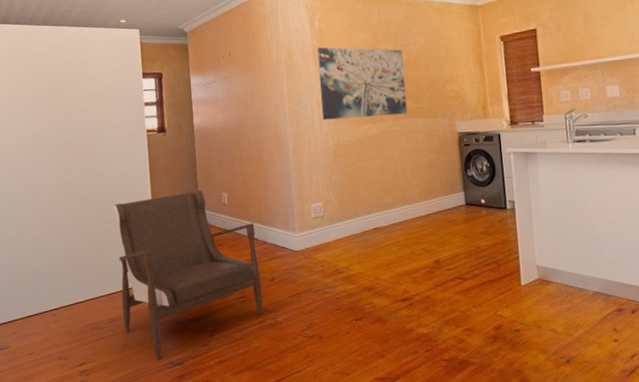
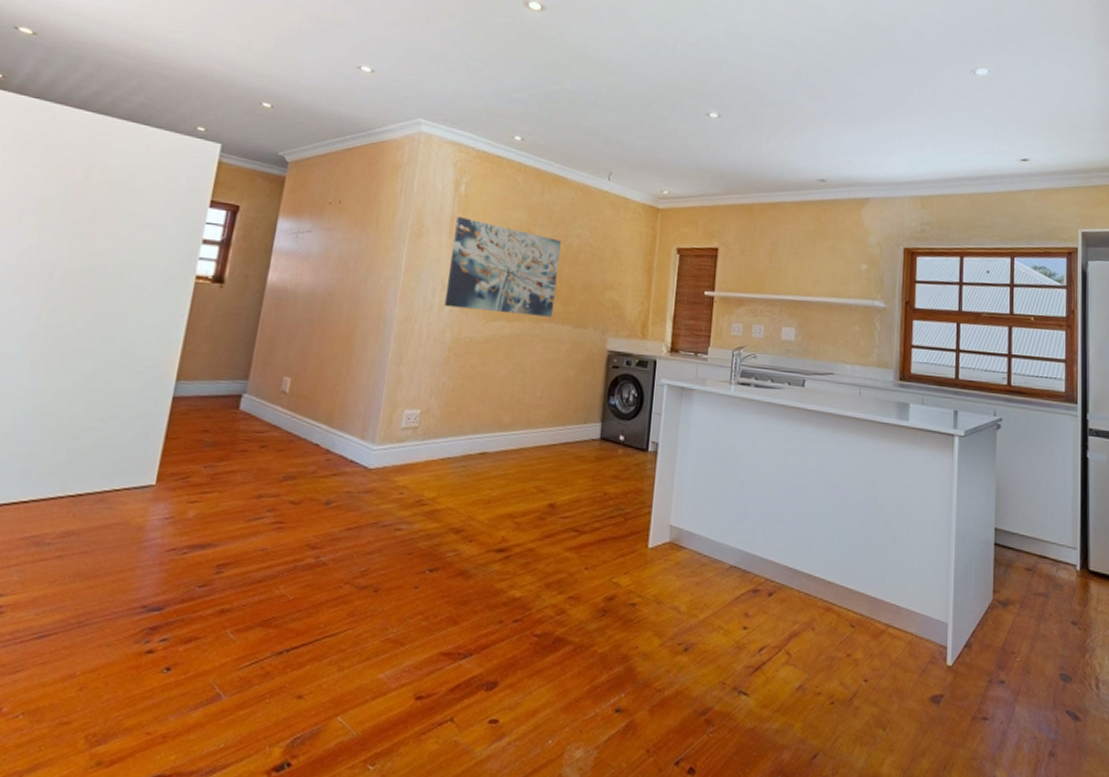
armchair: present [113,189,264,359] -> none [83,367,320,598]

